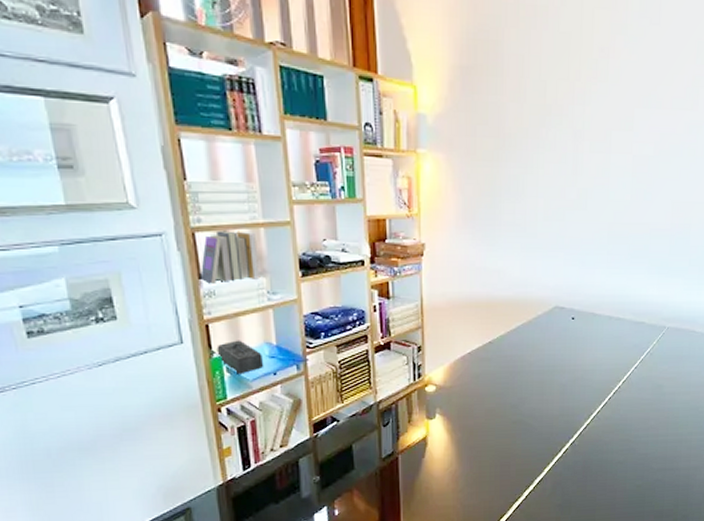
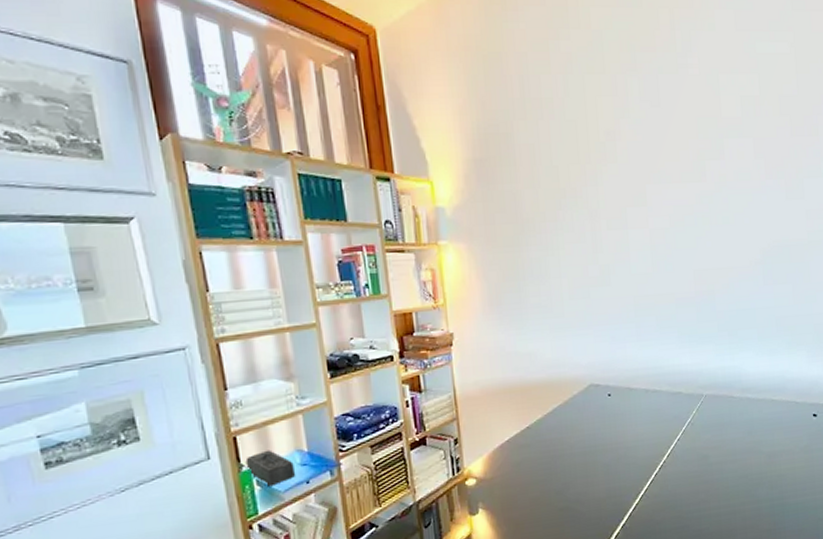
books: present [200,230,259,284] -> none [225,337,287,394]

